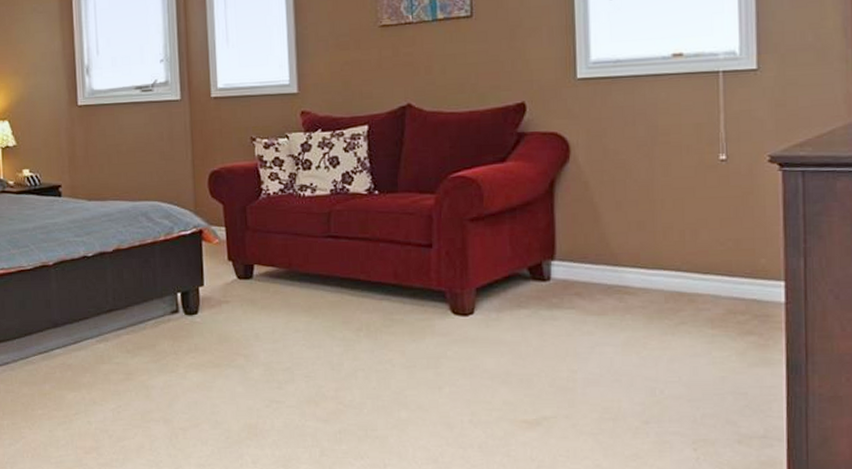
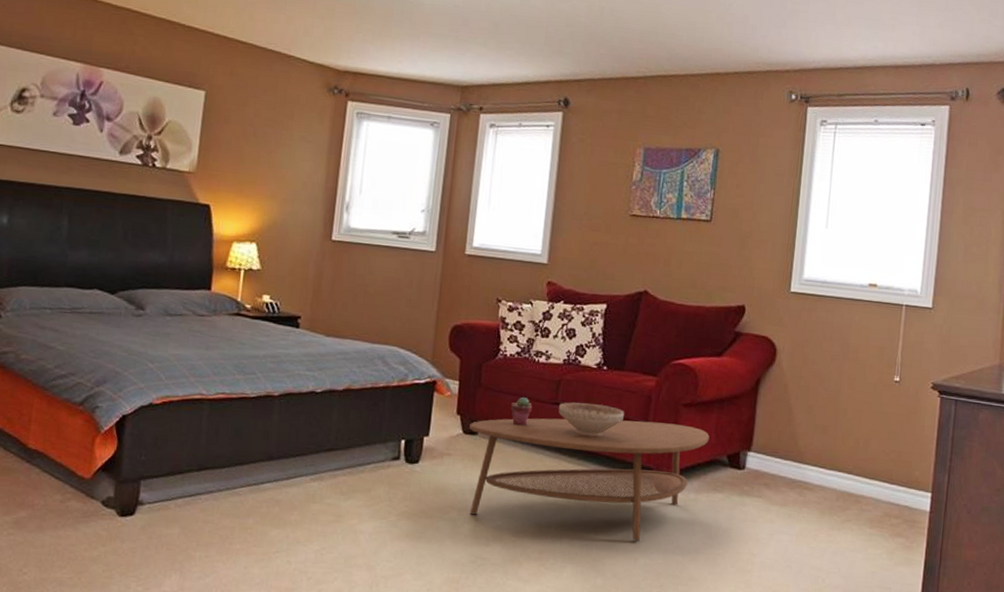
coffee table: none [243,241,505,369] -> present [469,418,710,541]
potted succulent: none [283,234,305,265] -> present [511,396,533,426]
decorative bowl: none [333,231,406,267] -> present [559,402,625,437]

